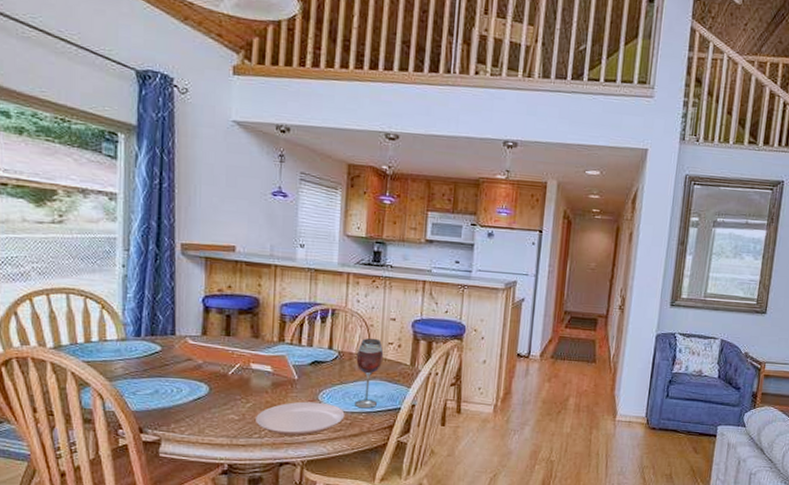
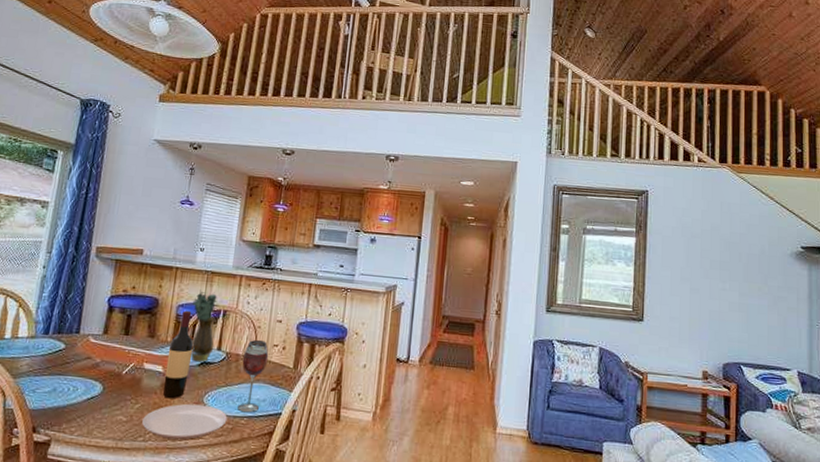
wine bottle: none [274,309,303,398] -> present [162,310,194,399]
vase: none [296,288,325,362] -> present [191,289,217,362]

